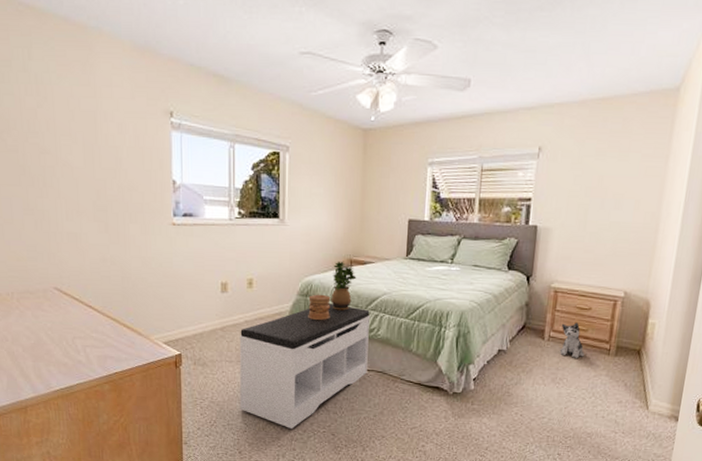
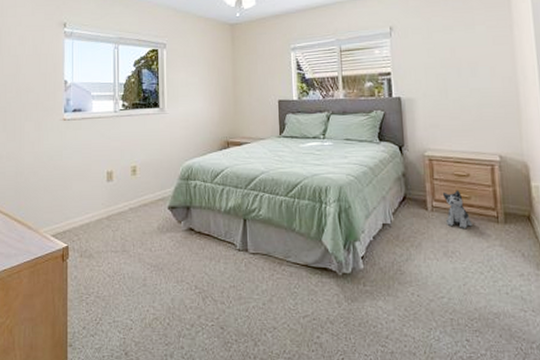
bench: present [239,303,371,429] -> none [124,186,252,323]
decorative box: present [308,294,331,321] -> none [189,177,211,204]
potted plant: present [331,261,357,311] -> none [211,143,234,192]

